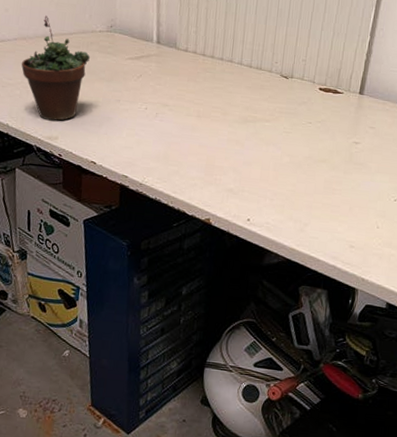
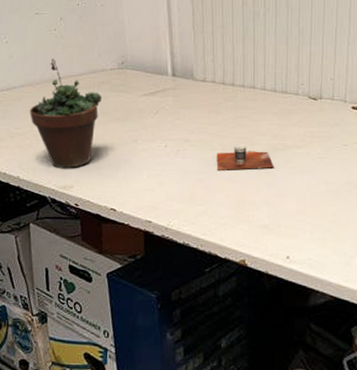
cup: none [191,113,244,138] -> present [216,145,274,170]

